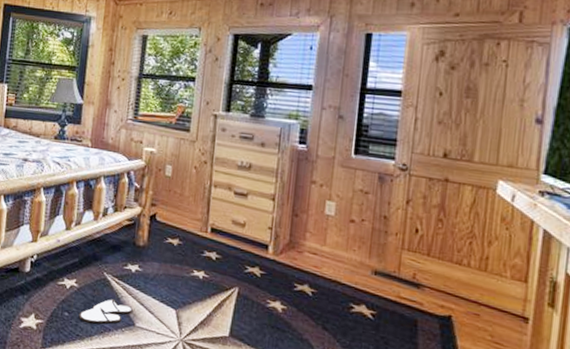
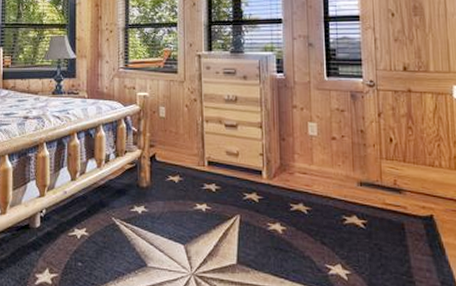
slippers: present [79,299,133,324] -> none [92,243,143,270]

